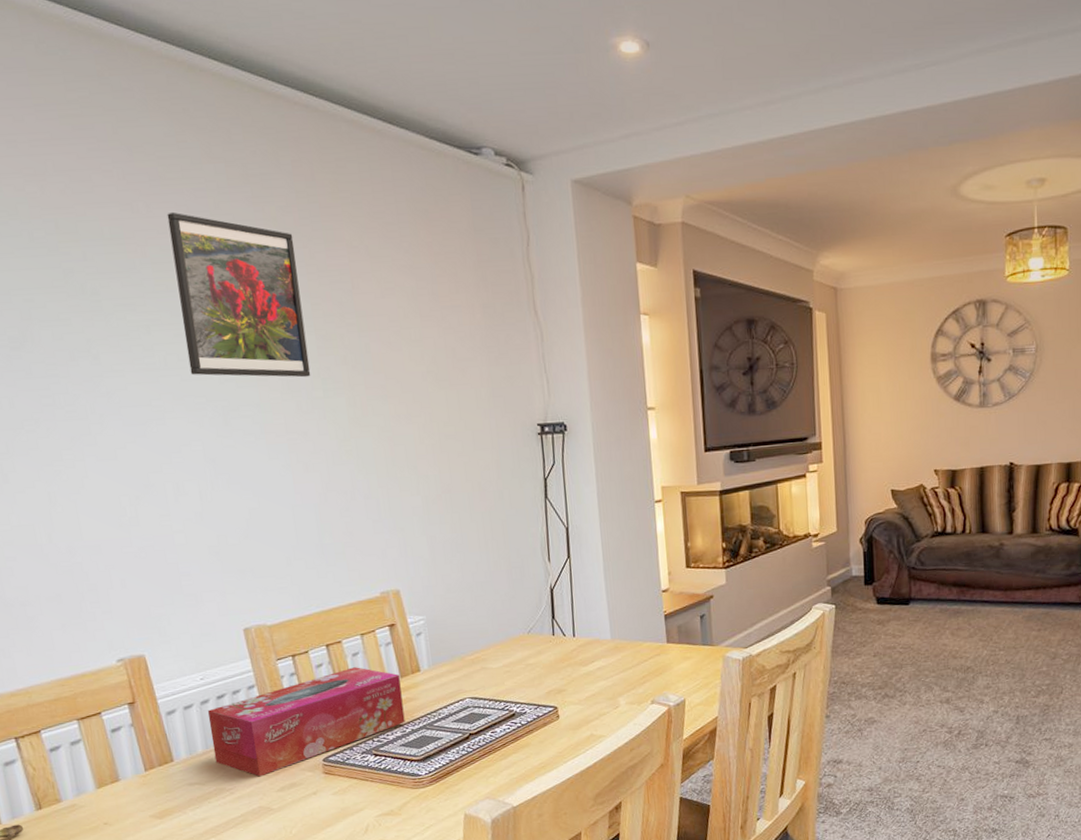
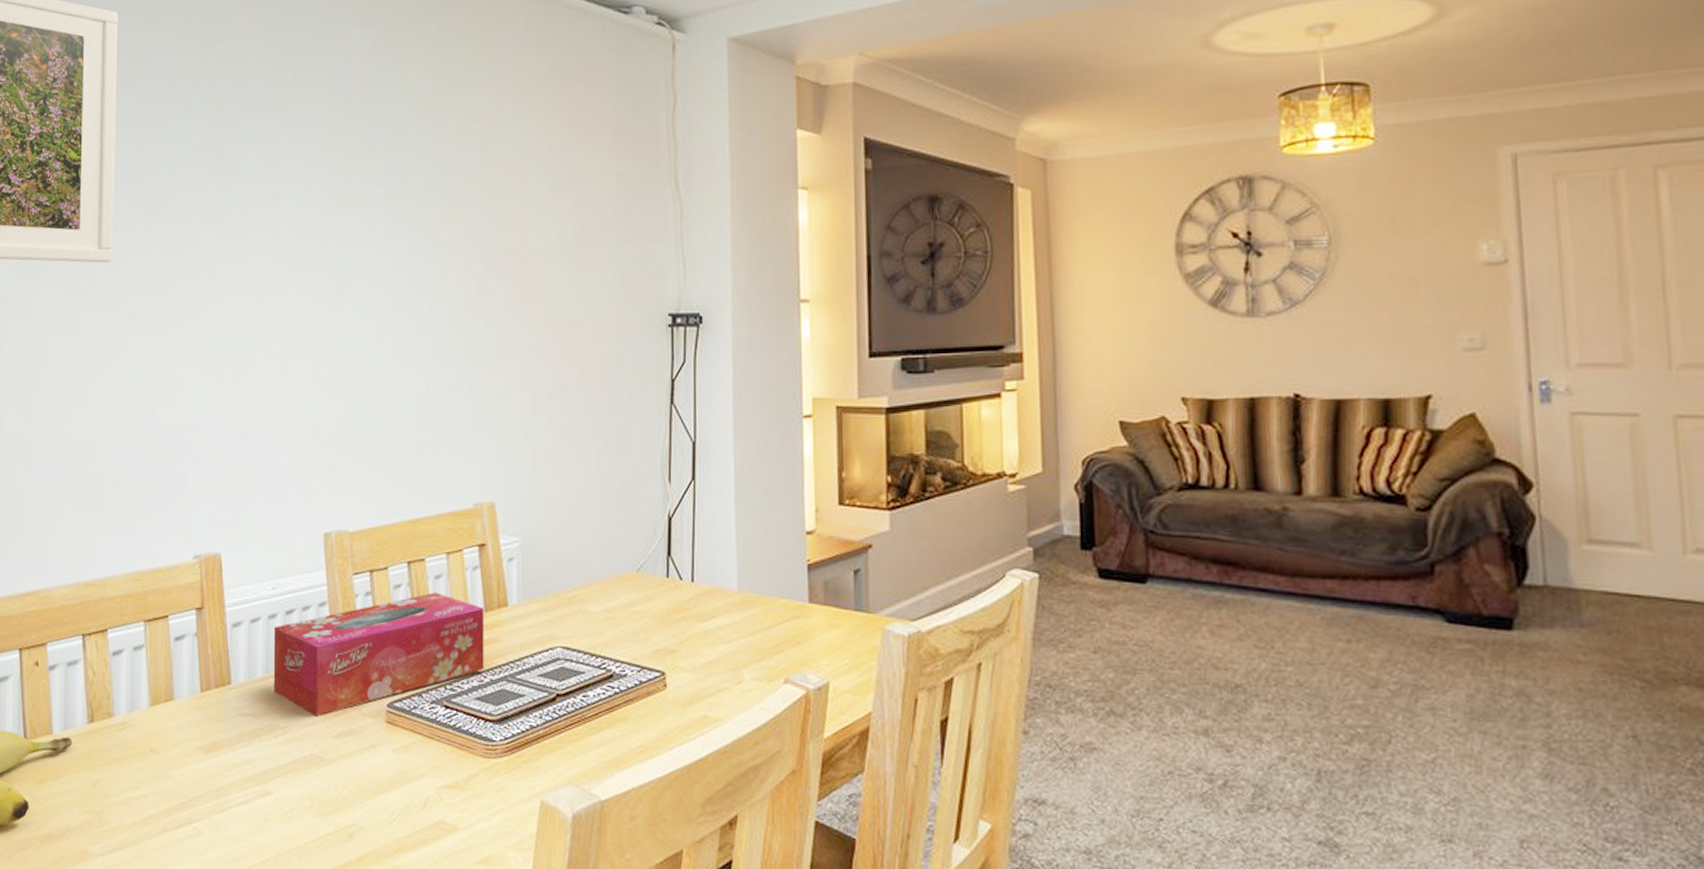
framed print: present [167,211,311,378] -> none [311,78,430,252]

